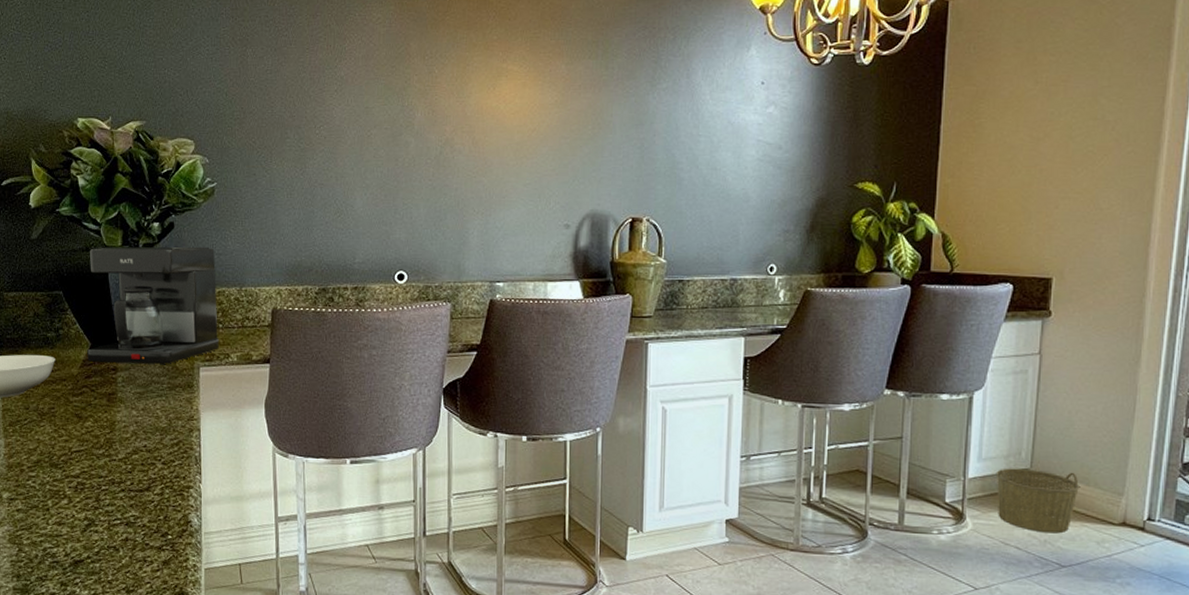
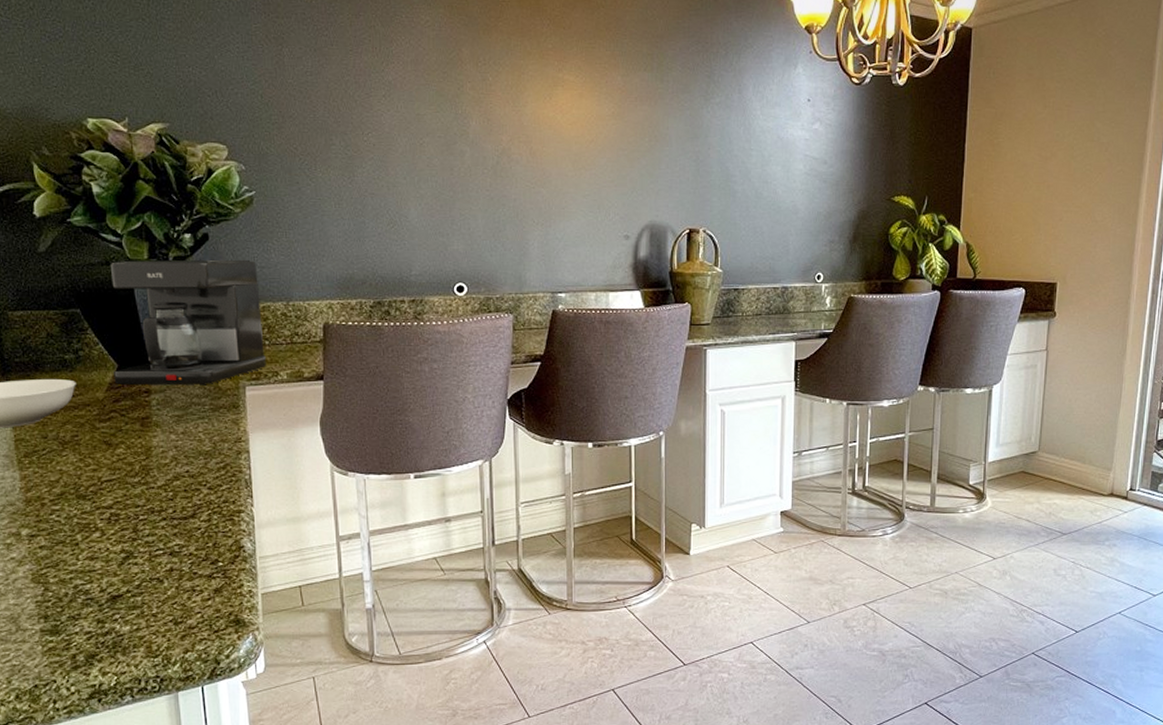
basket: present [996,468,1079,534] -> none [1010,451,1077,506]

